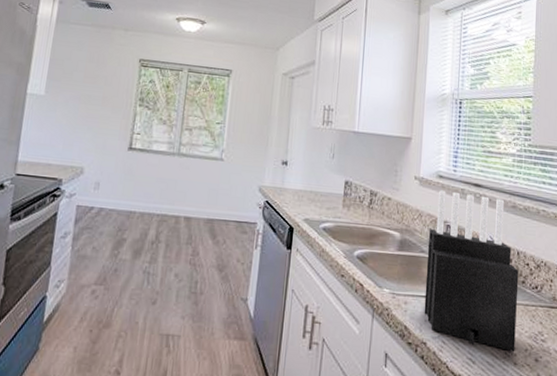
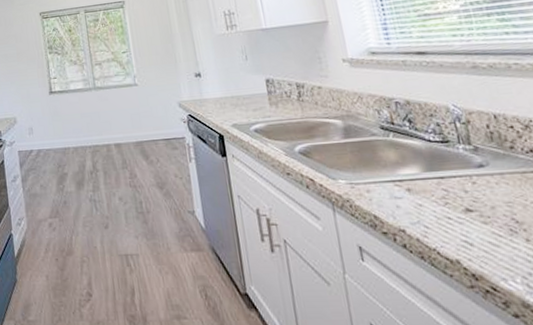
knife block: present [424,190,519,352] -> none [375,61,523,228]

